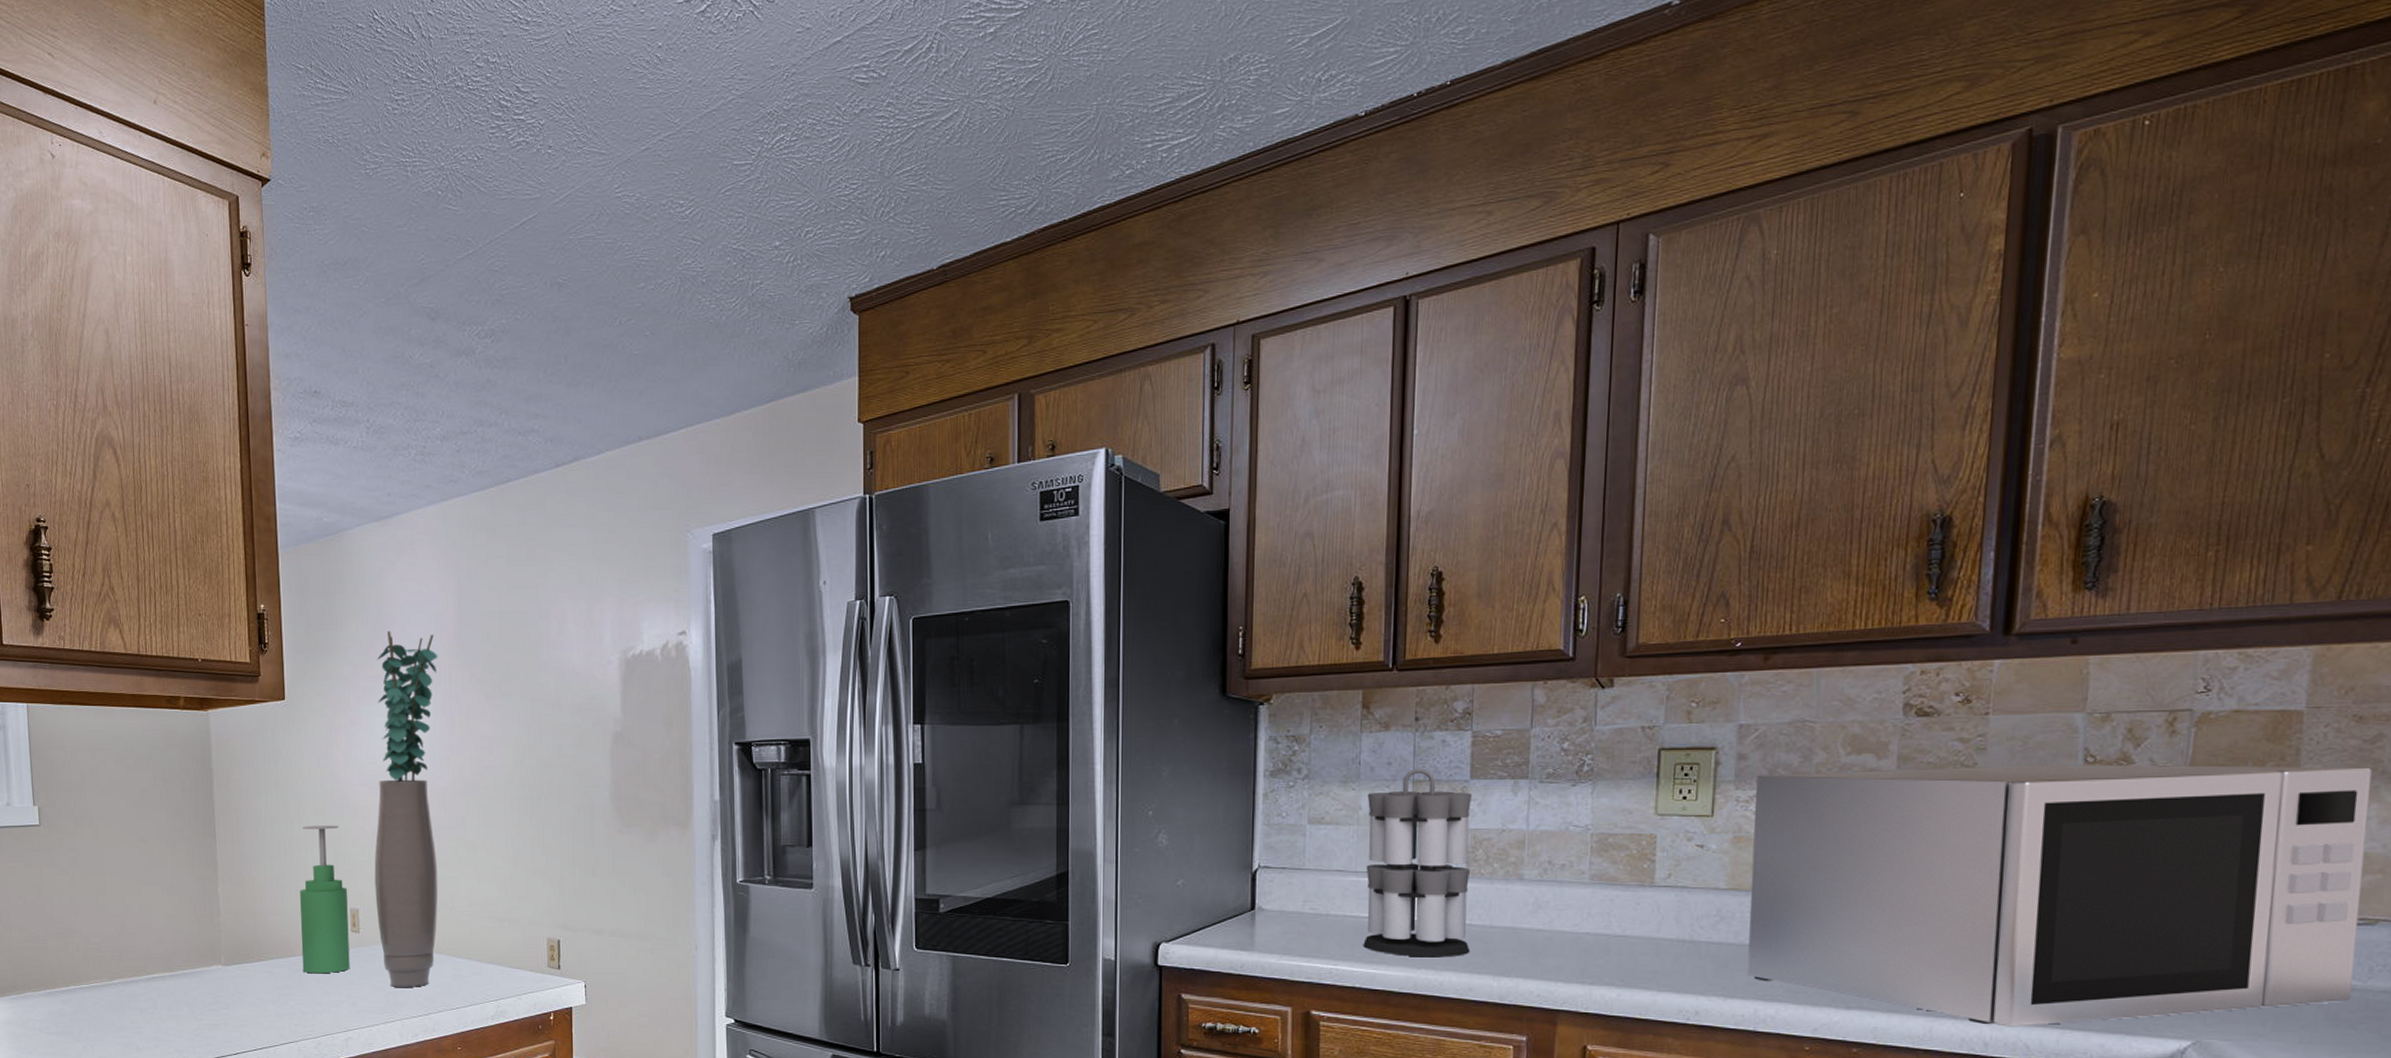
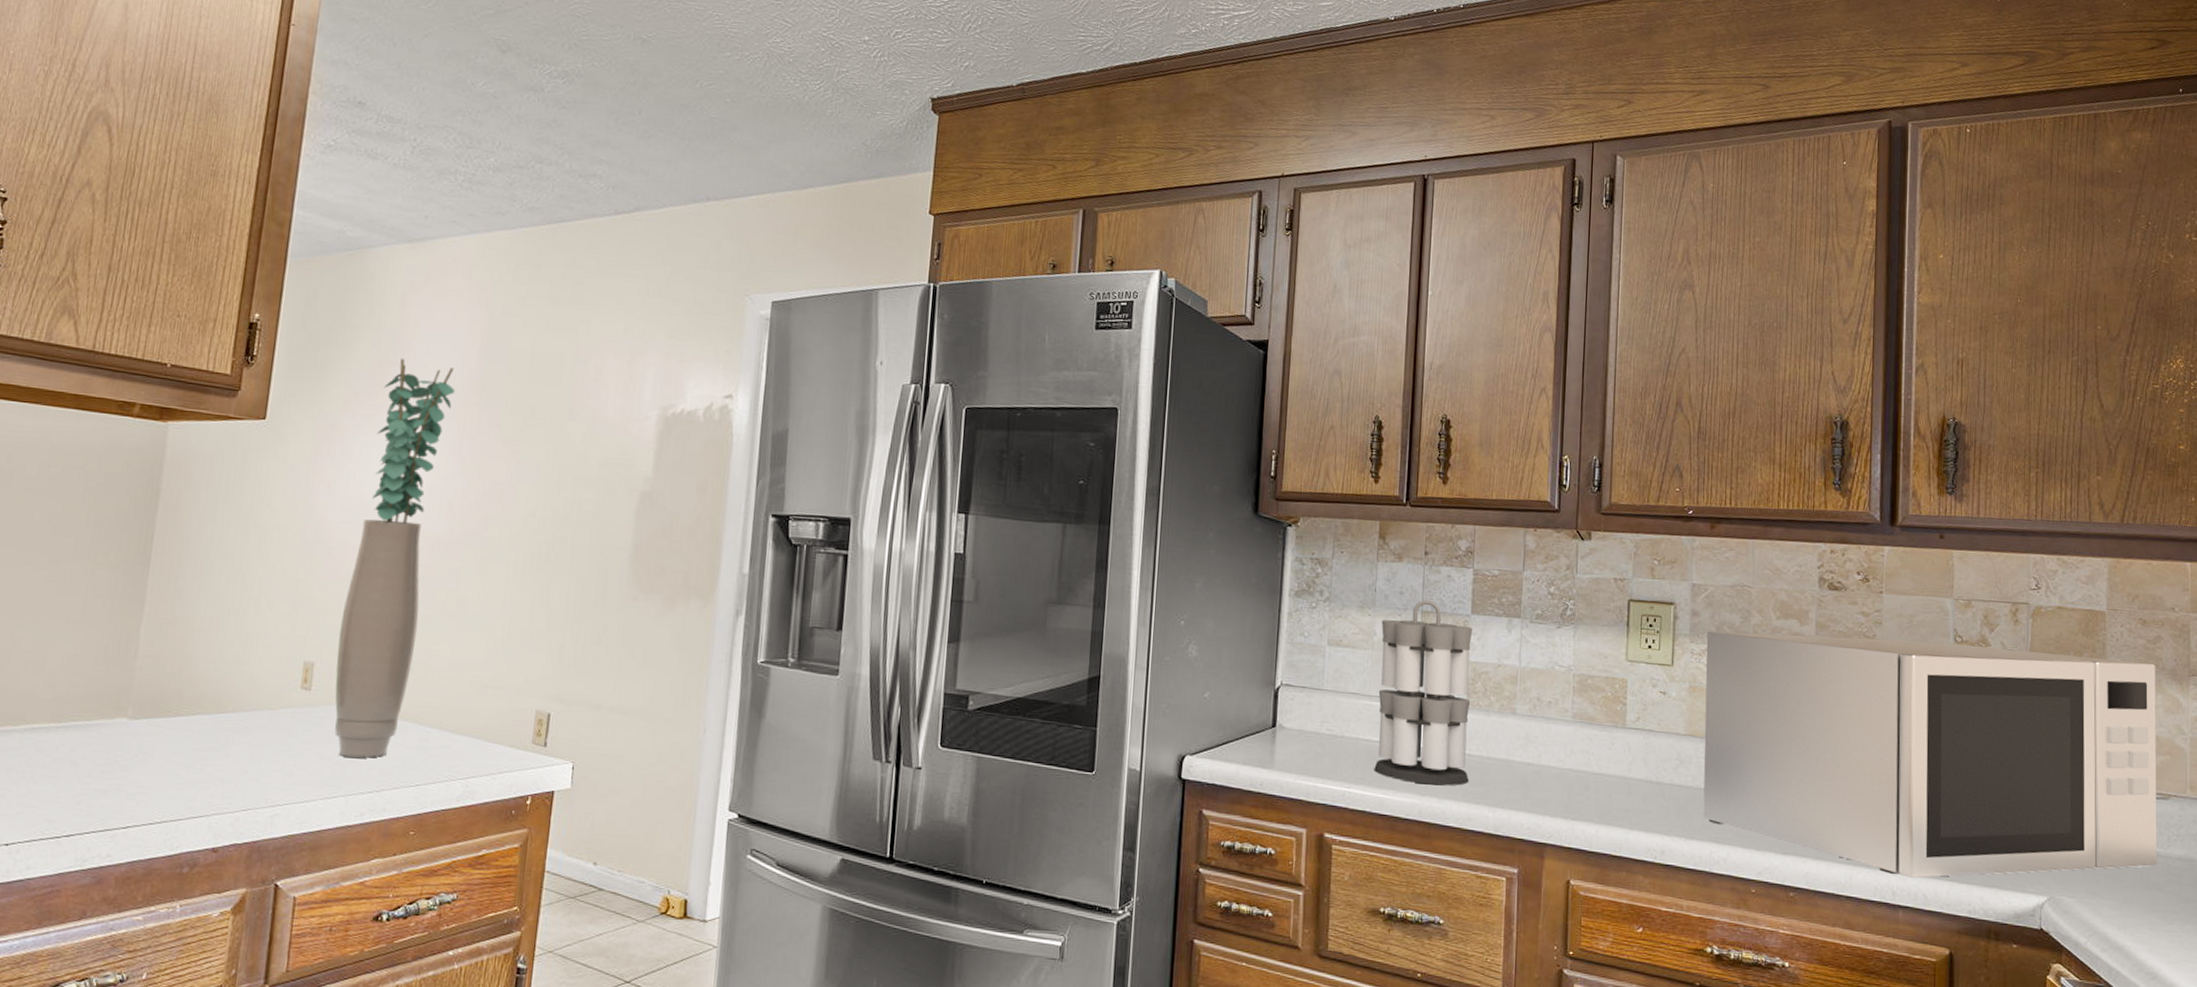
soap dispenser: present [300,826,350,974] -> none [231,562,307,736]

